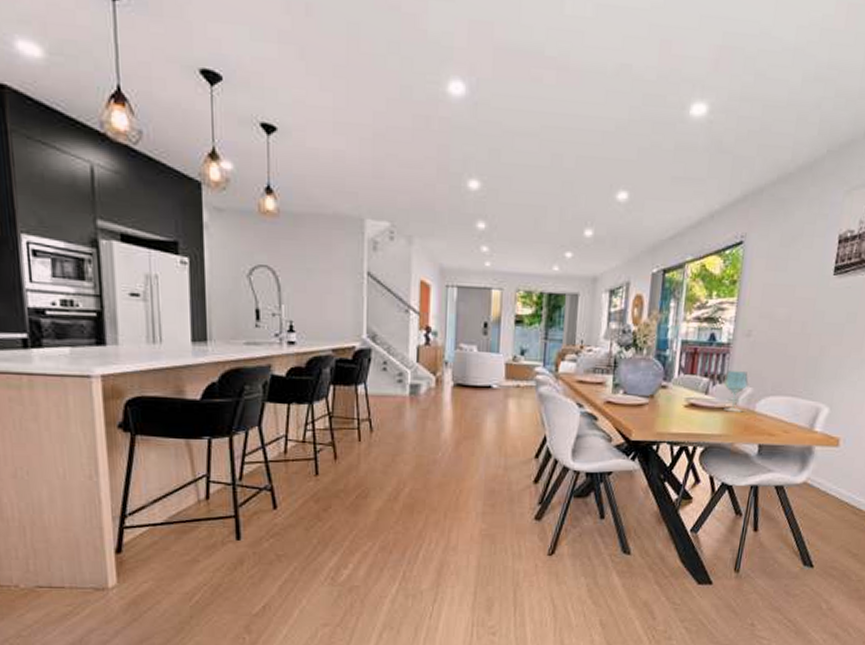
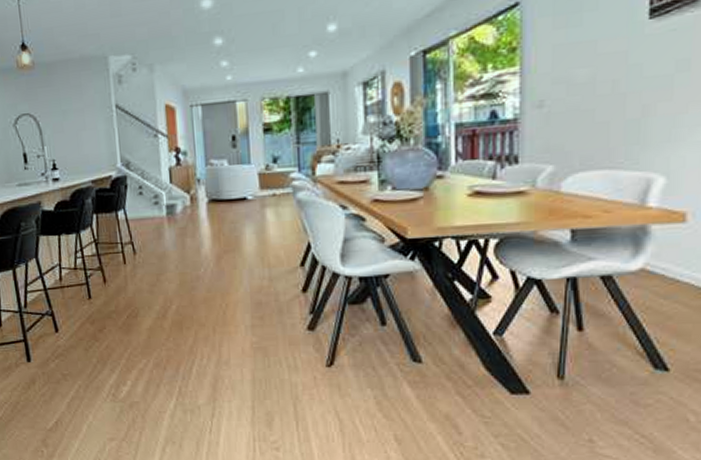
wine glass: present [722,371,749,412] -> none [513,148,548,196]

